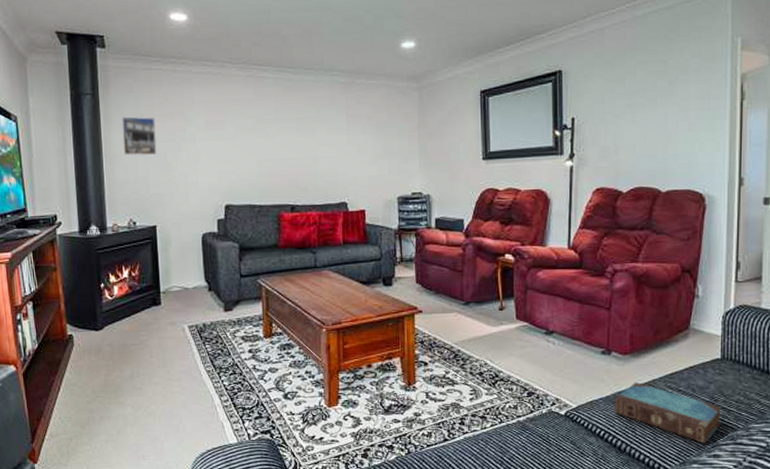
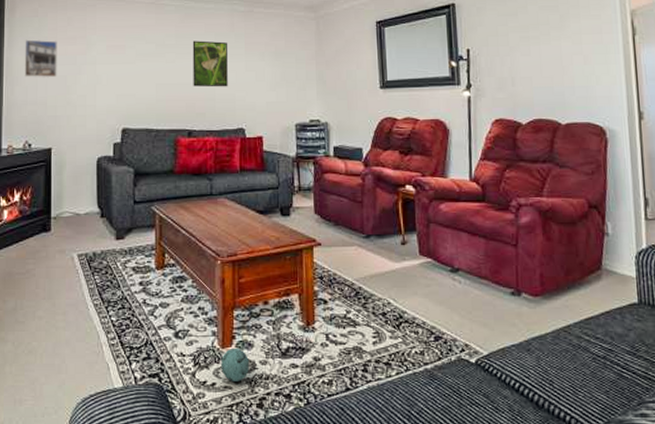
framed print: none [293,114,330,162] -> present [192,40,228,87]
ball: none [327,406,355,436] -> present [220,347,250,381]
book: present [614,381,722,444] -> none [528,327,646,401]

